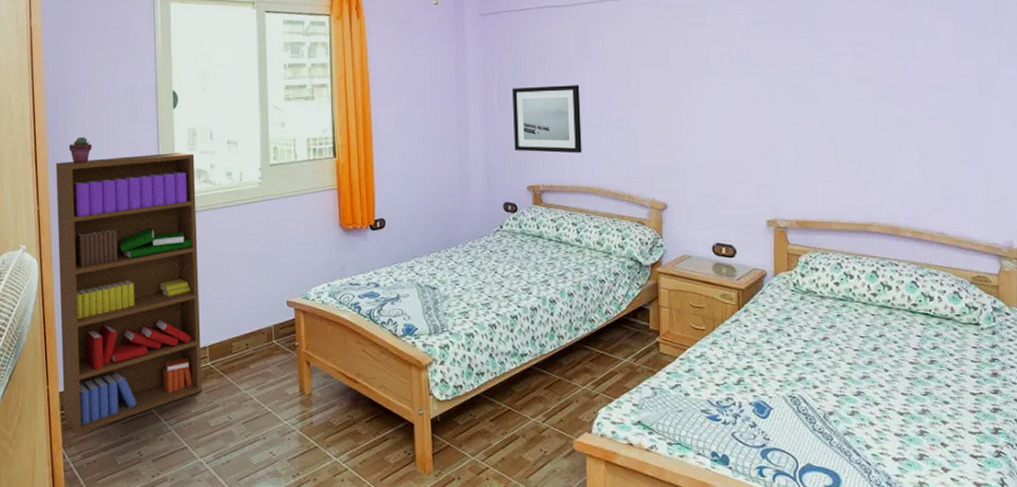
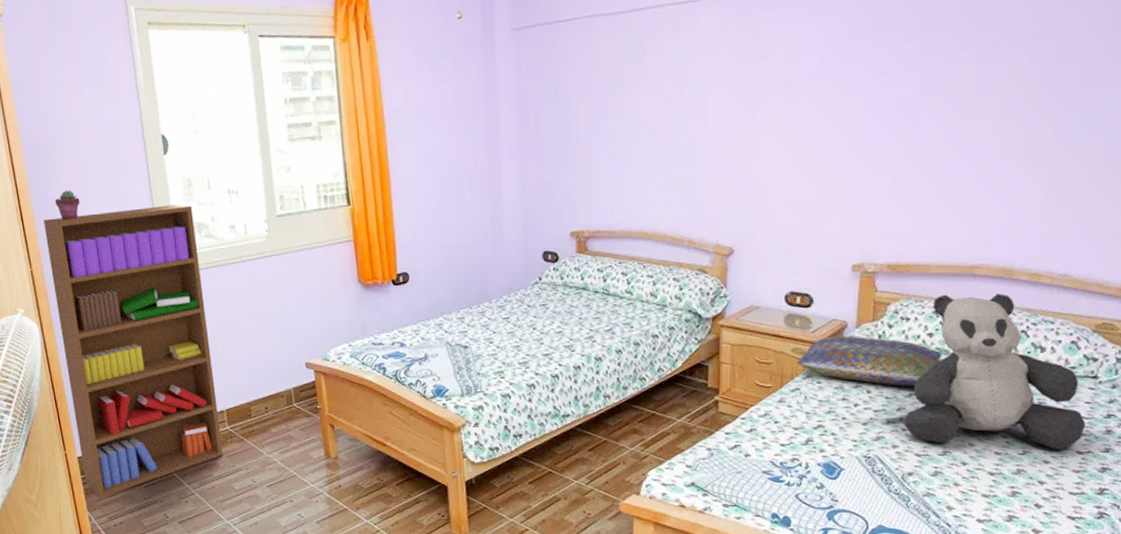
wall art: present [512,85,582,154] -> none [553,111,635,193]
cushion: none [725,283,848,330] -> present [796,336,942,386]
teddy bear: none [820,248,975,390] -> present [903,293,1086,449]

